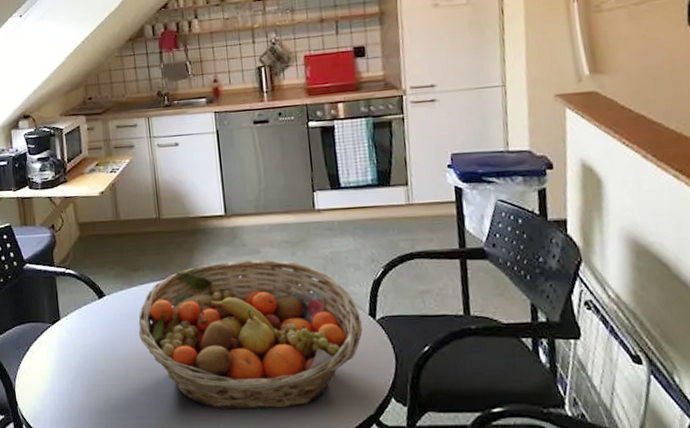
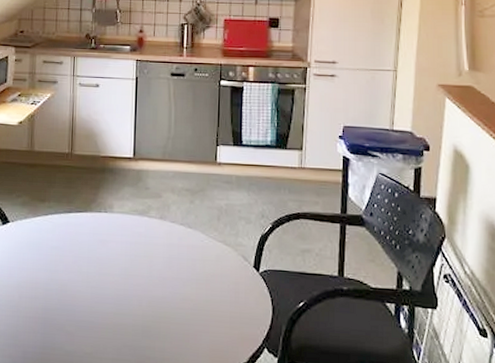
fruit basket: present [138,259,363,410] -> none [36,202,246,349]

